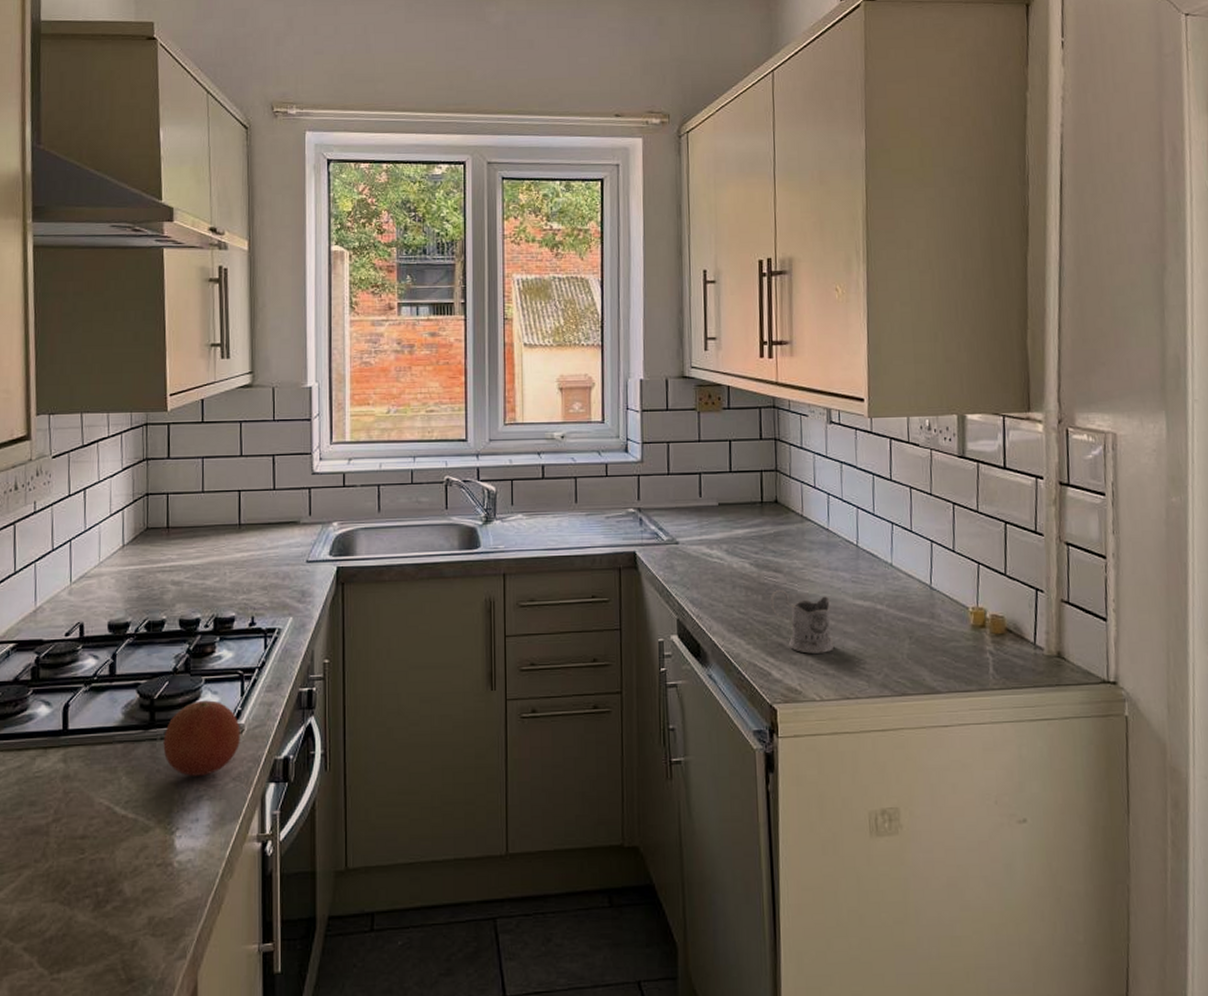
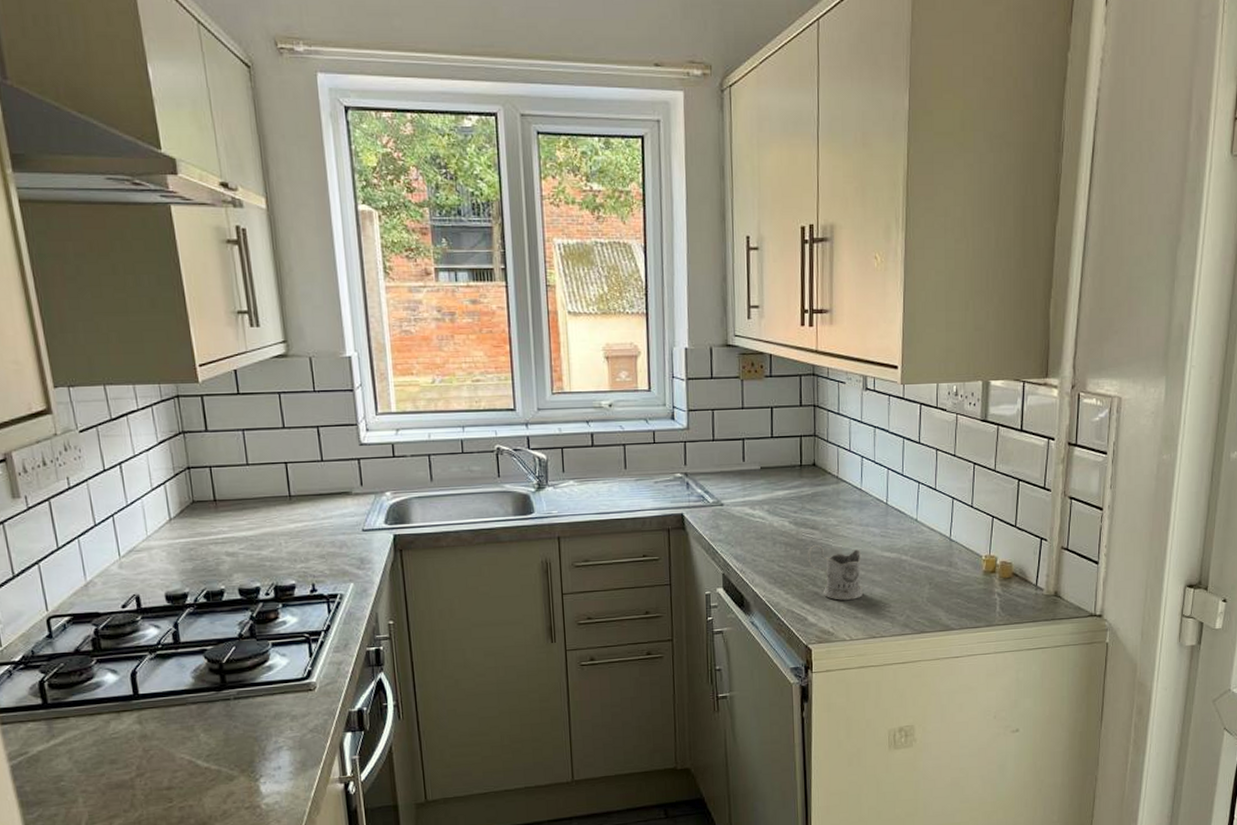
fruit: present [163,700,240,776] -> none [237,662,314,730]

